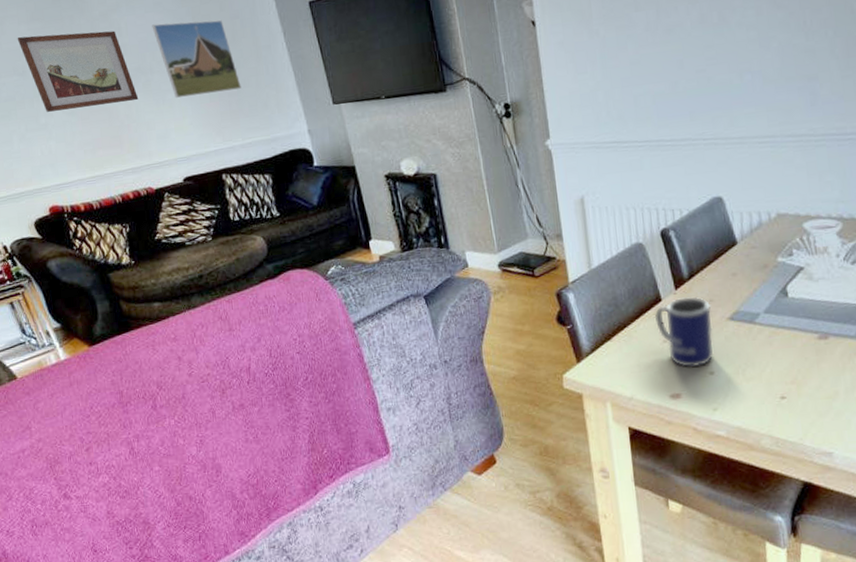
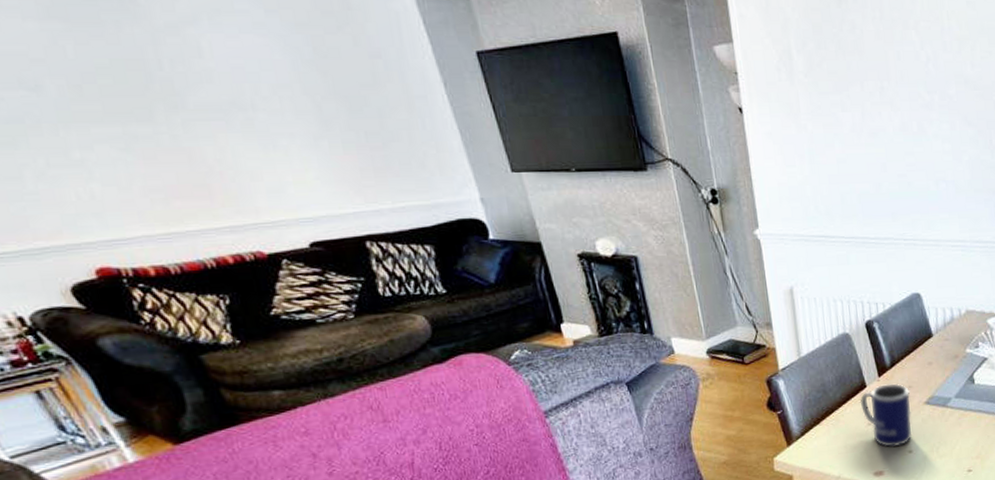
wall art: present [17,30,139,112] -> none [21,38,236,144]
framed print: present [152,20,242,98] -> none [251,50,389,145]

